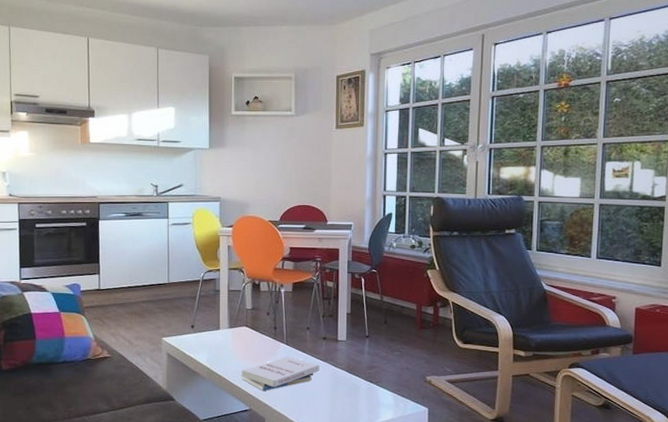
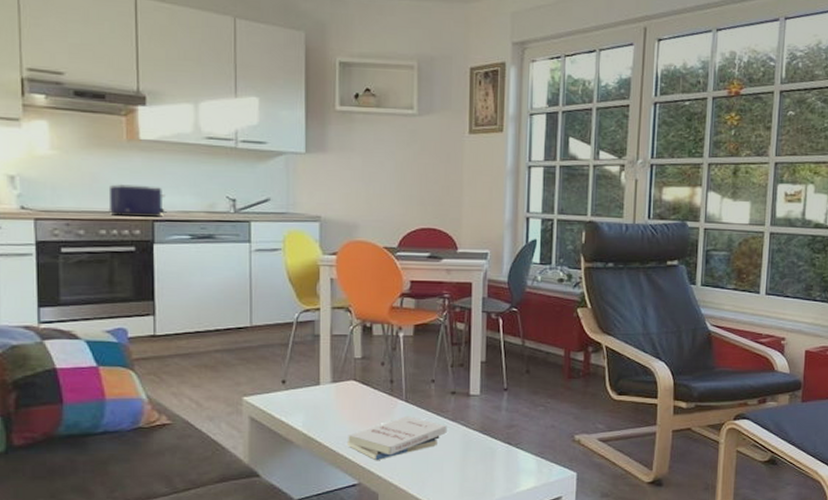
toaster: none [68,176,108,200] -> present [108,184,165,217]

